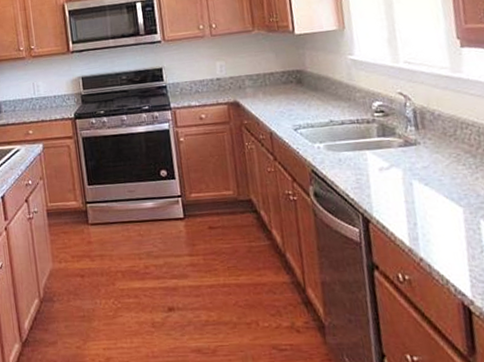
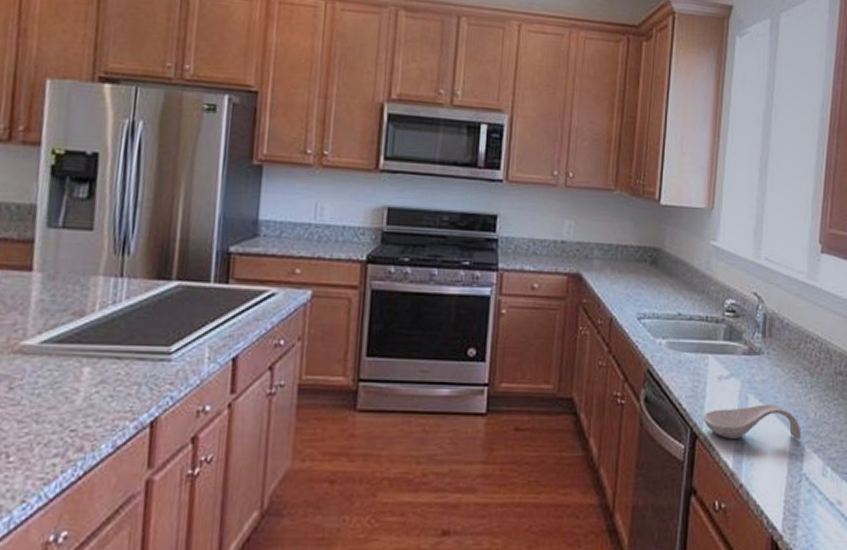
spoon rest: none [371,186,475,220] -> present [703,404,801,440]

